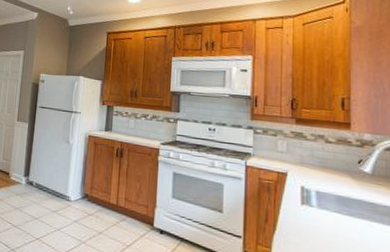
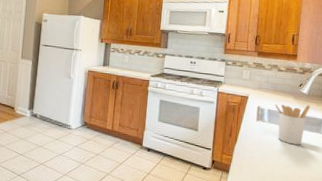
utensil holder: none [324,184,377,241] -> present [274,104,311,145]

